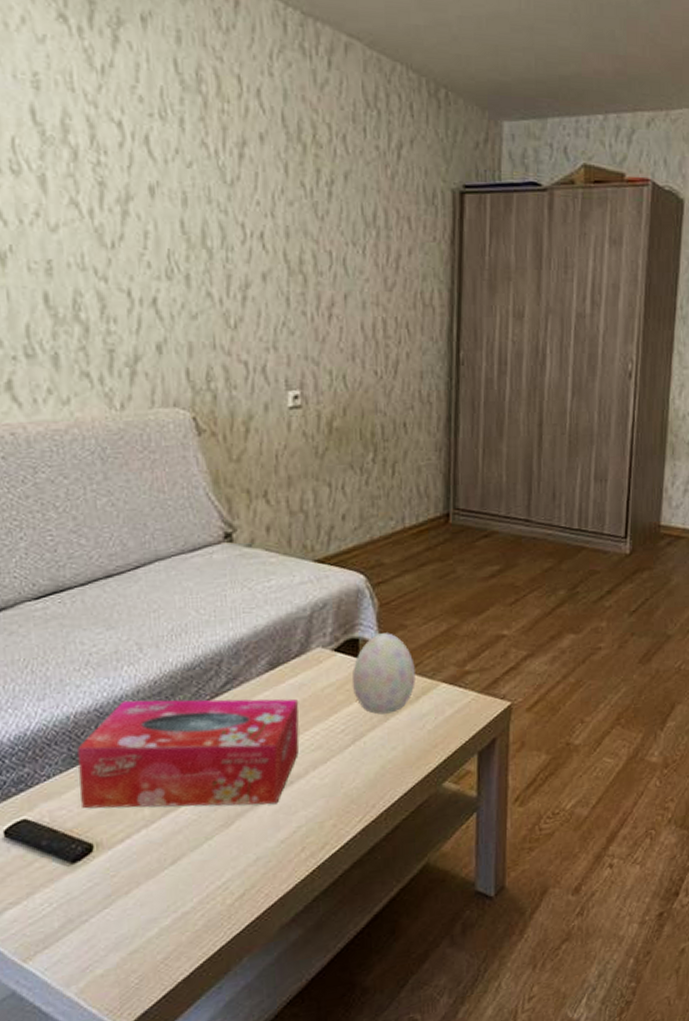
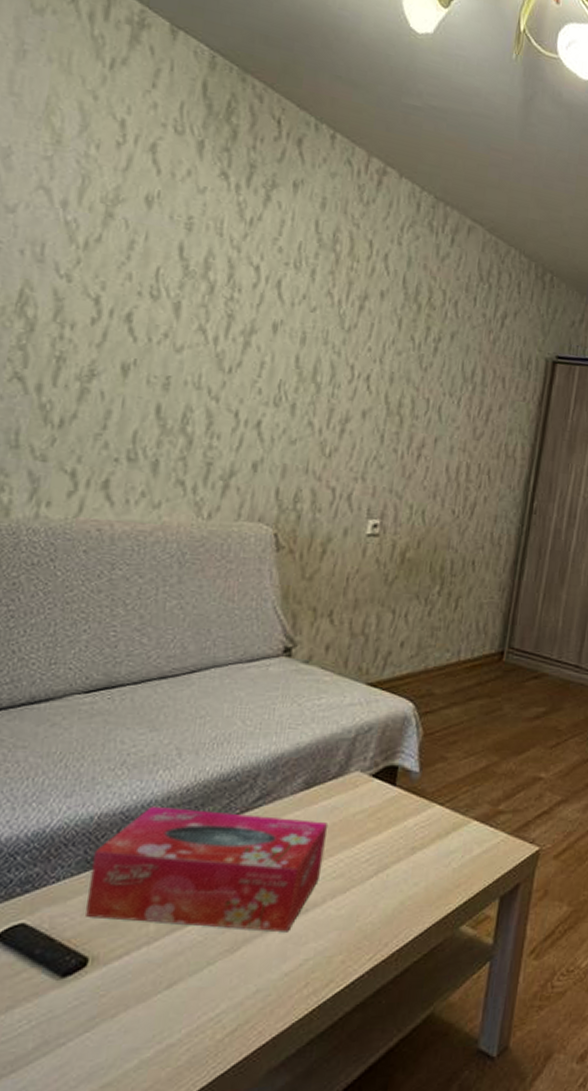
decorative egg: present [351,632,415,715] -> none [384,763,450,847]

